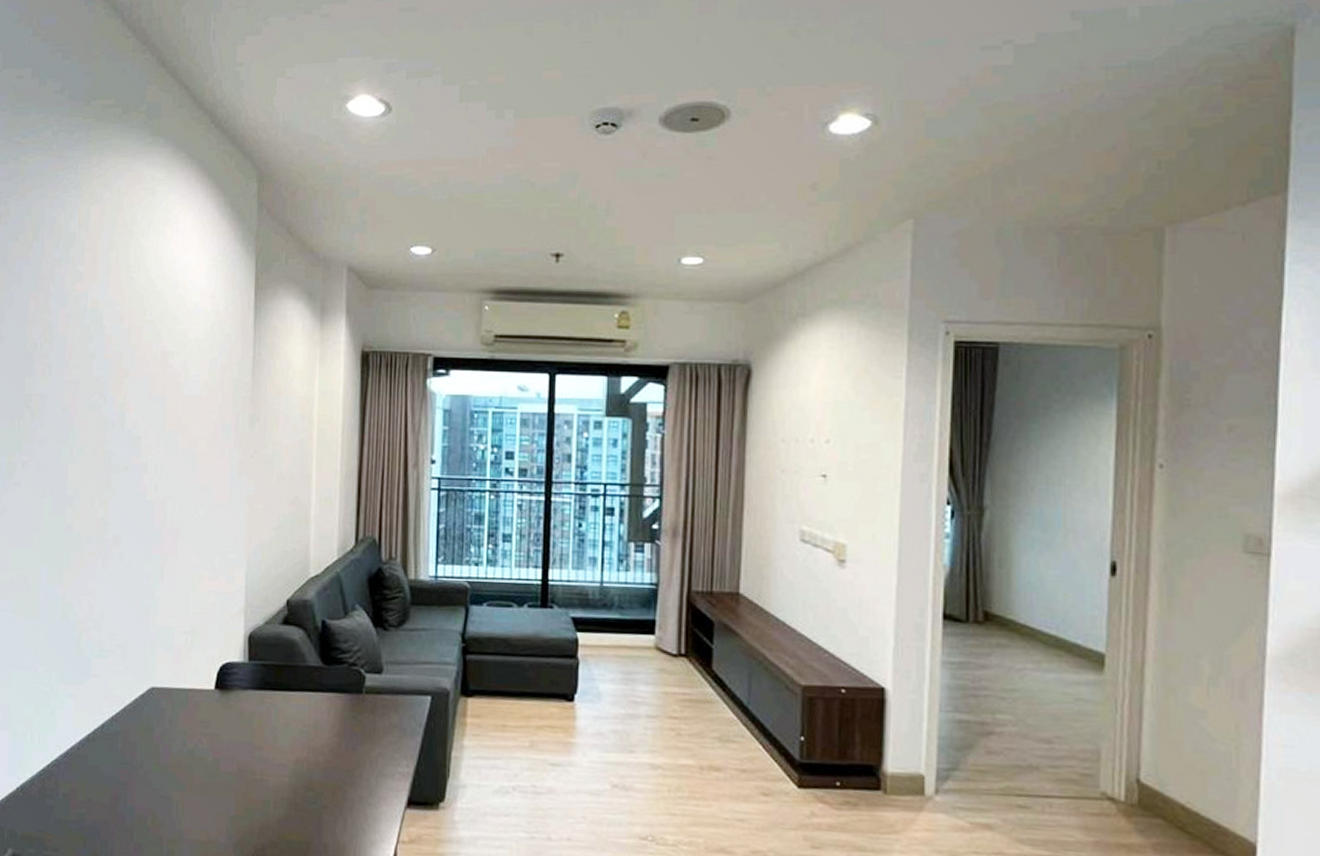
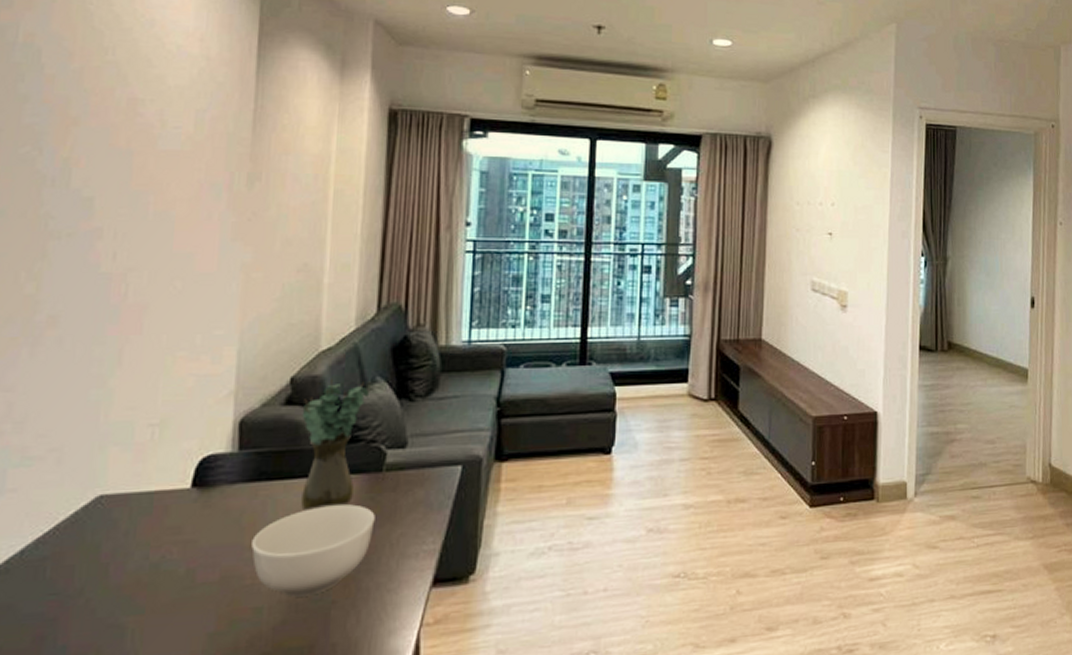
bowl: none [260,718,357,798] -> present [251,504,375,597]
vase: none [296,604,351,722] -> present [301,379,370,512]

